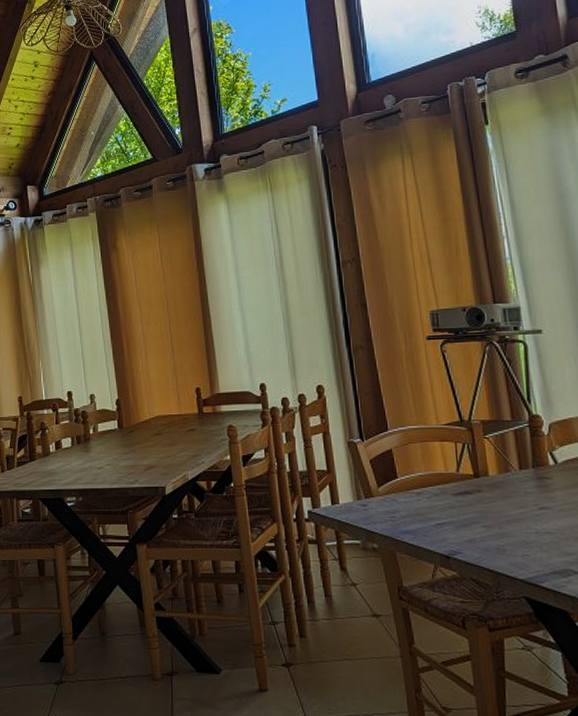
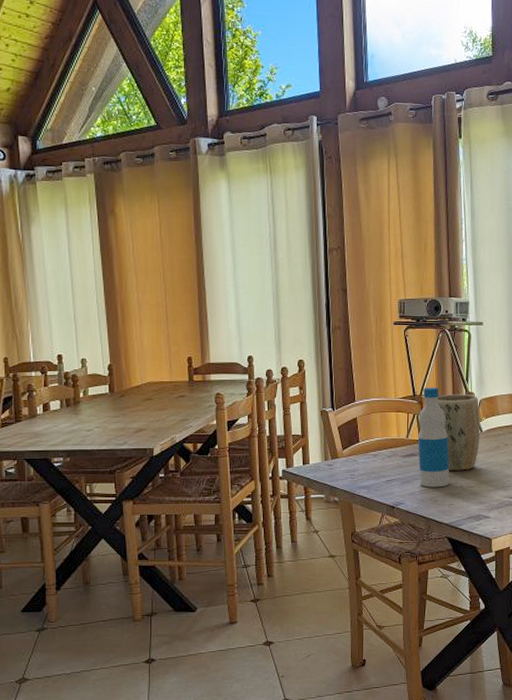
bottle: none [469,410,520,533] -> present [418,387,450,488]
plant pot: none [492,417,556,513] -> present [438,394,481,471]

